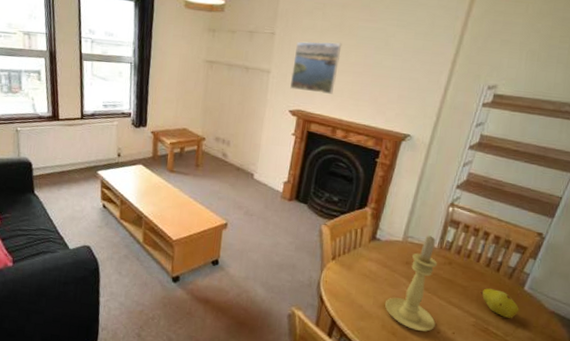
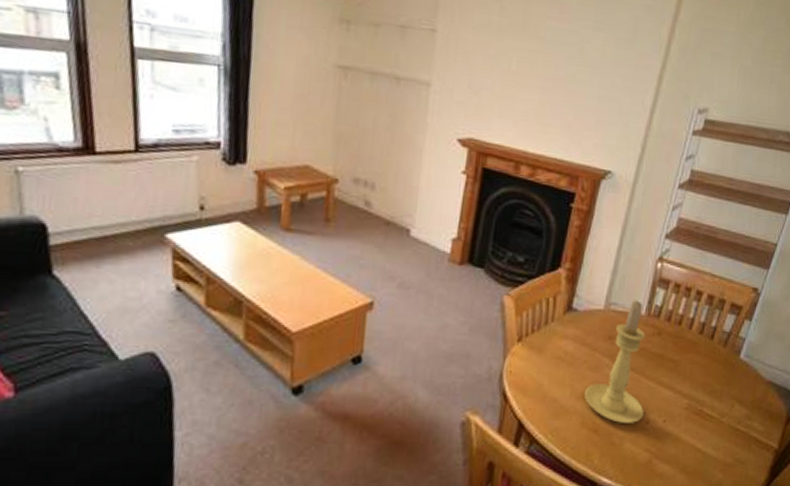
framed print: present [290,41,342,94] -> none [459,43,526,117]
fruit: present [480,288,520,319] -> none [693,360,735,396]

